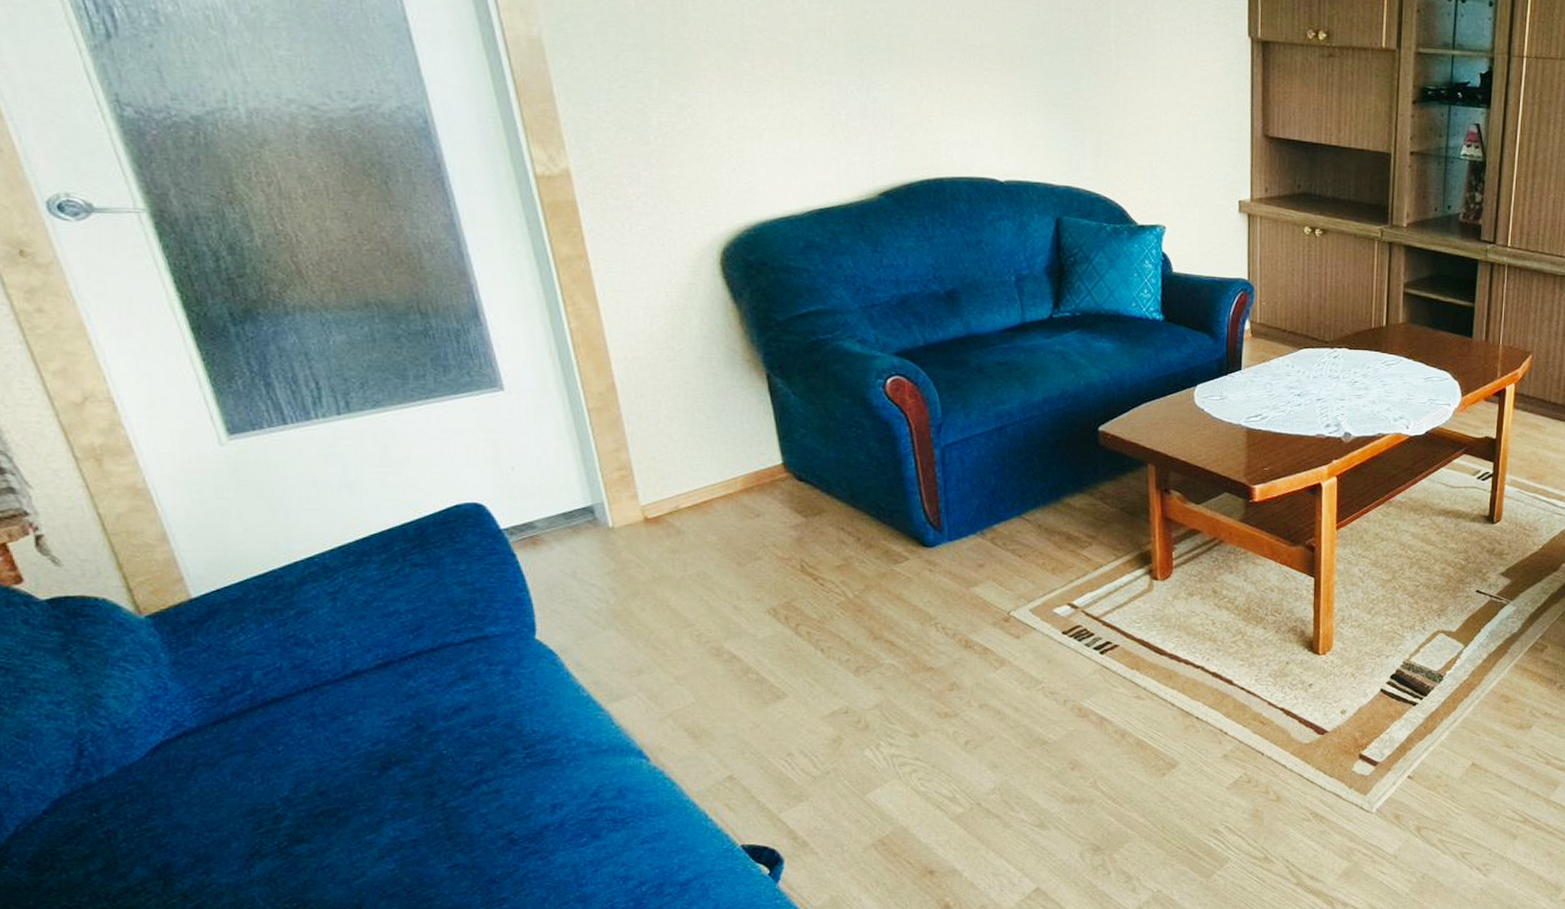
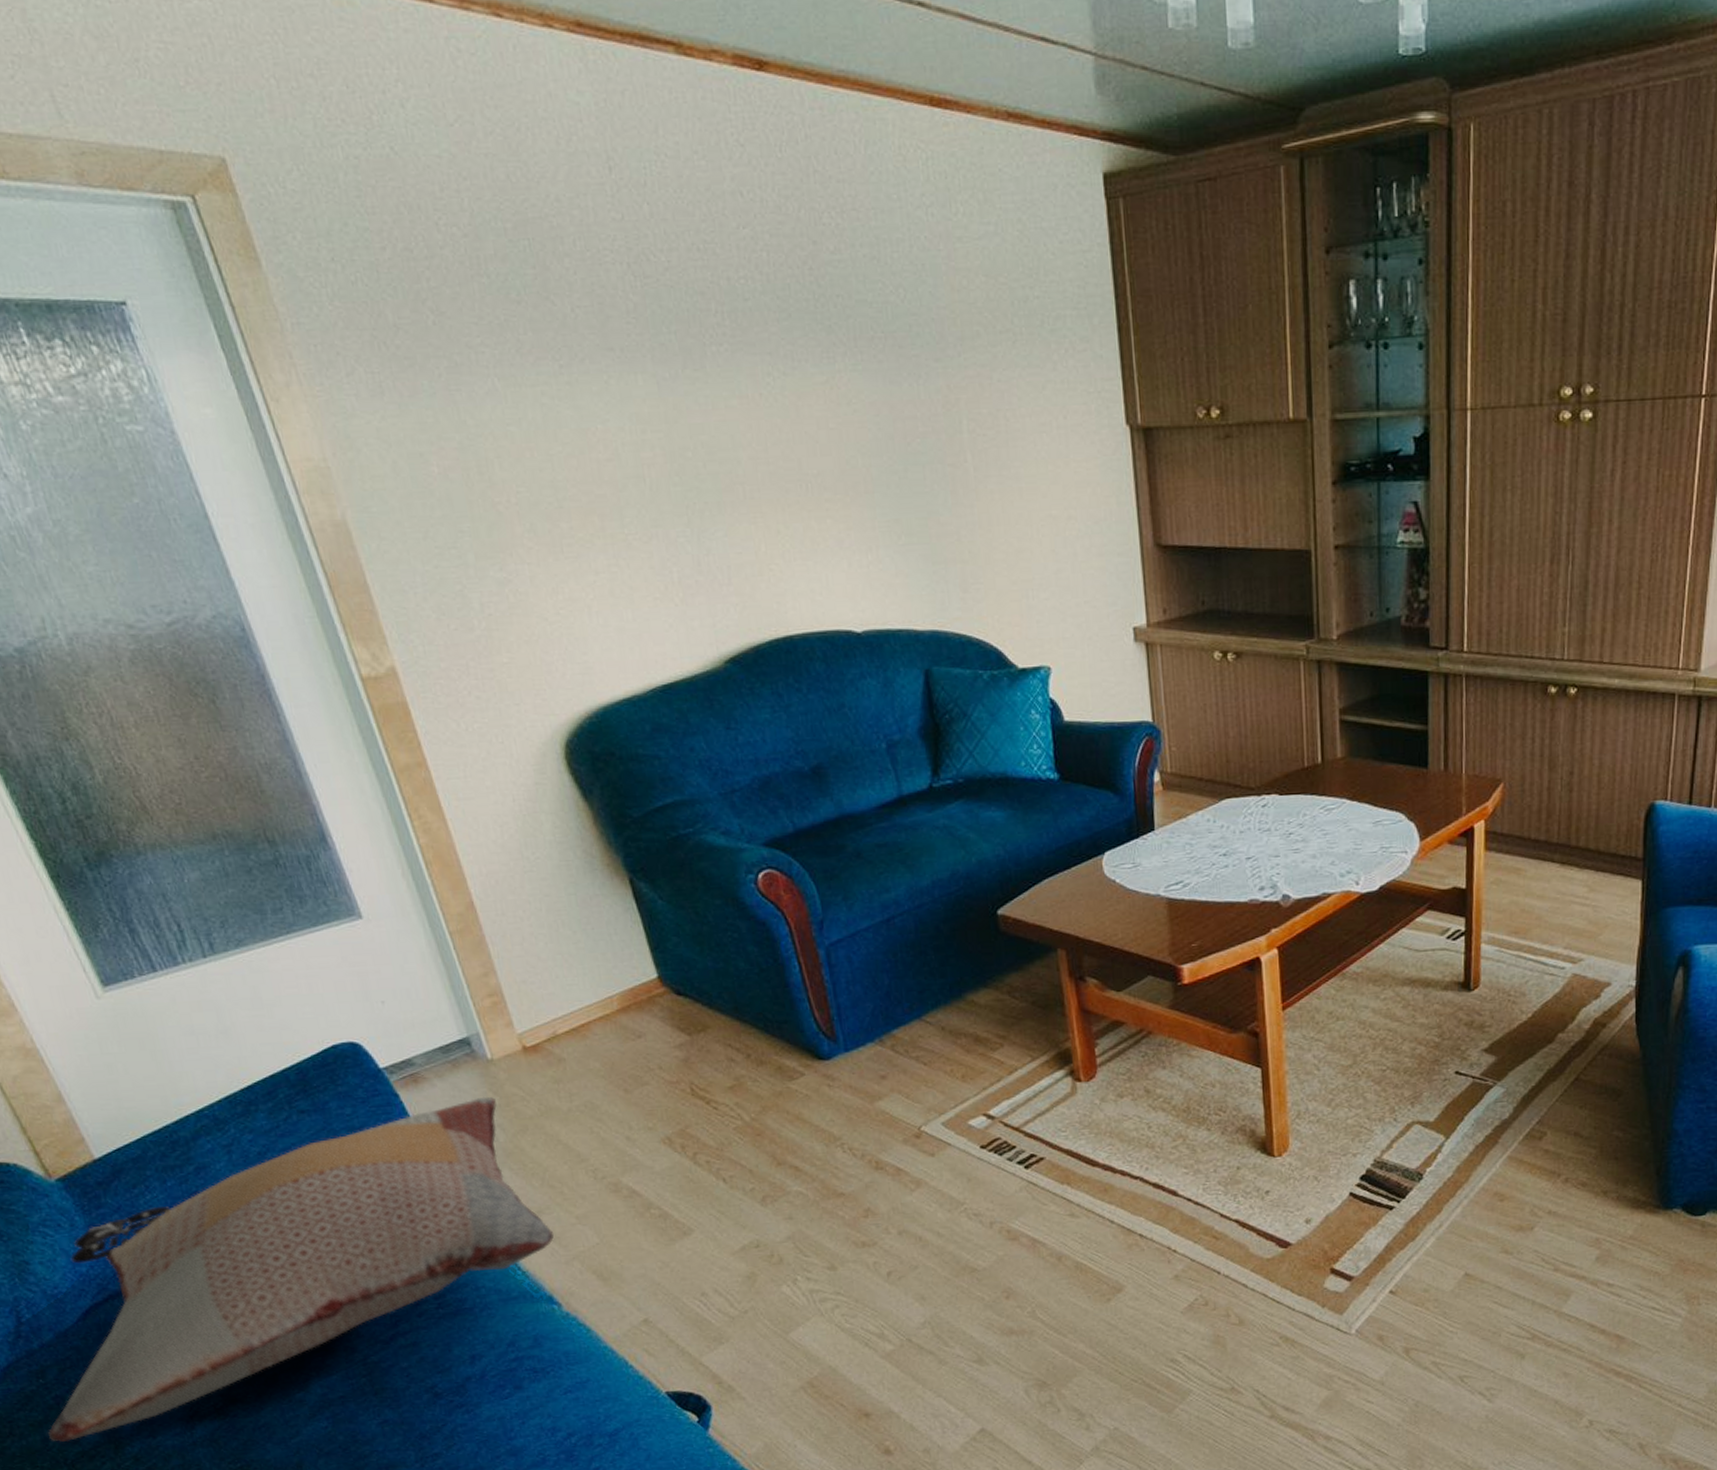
decorative pillow: none [93,561,651,877] -> present [48,1096,554,1442]

